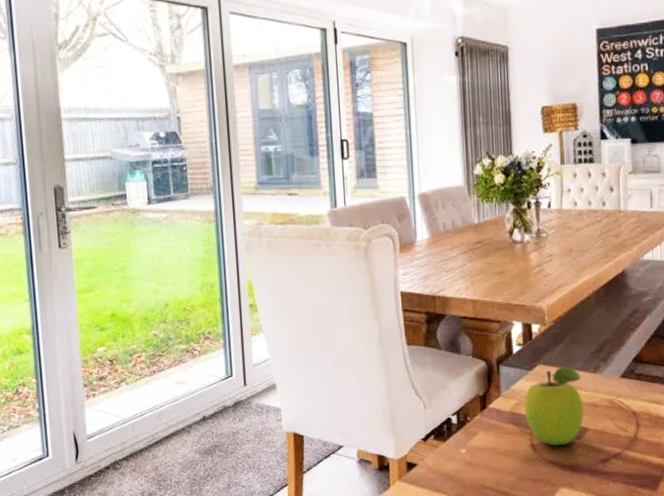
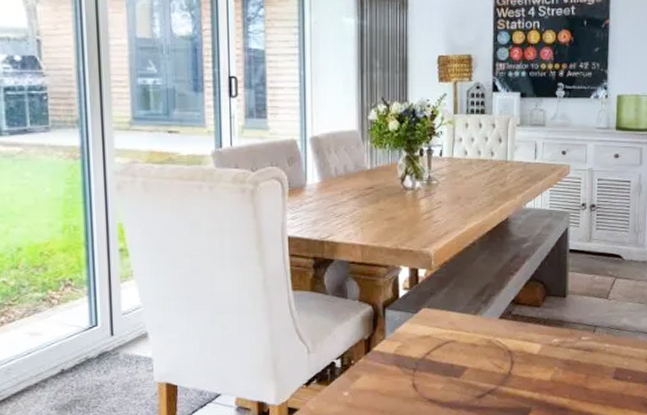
fruit: present [524,366,584,446] -> none [407,309,464,385]

